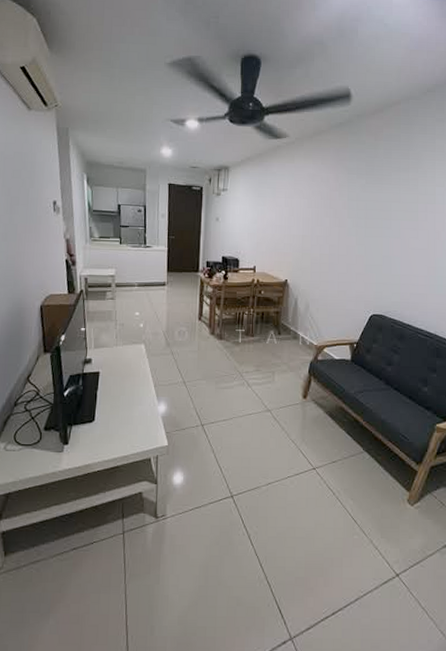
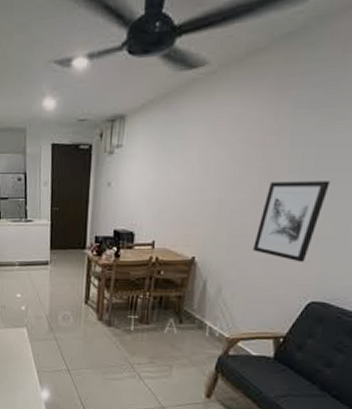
wall art: none [329,224,376,284] -> present [253,181,330,263]

